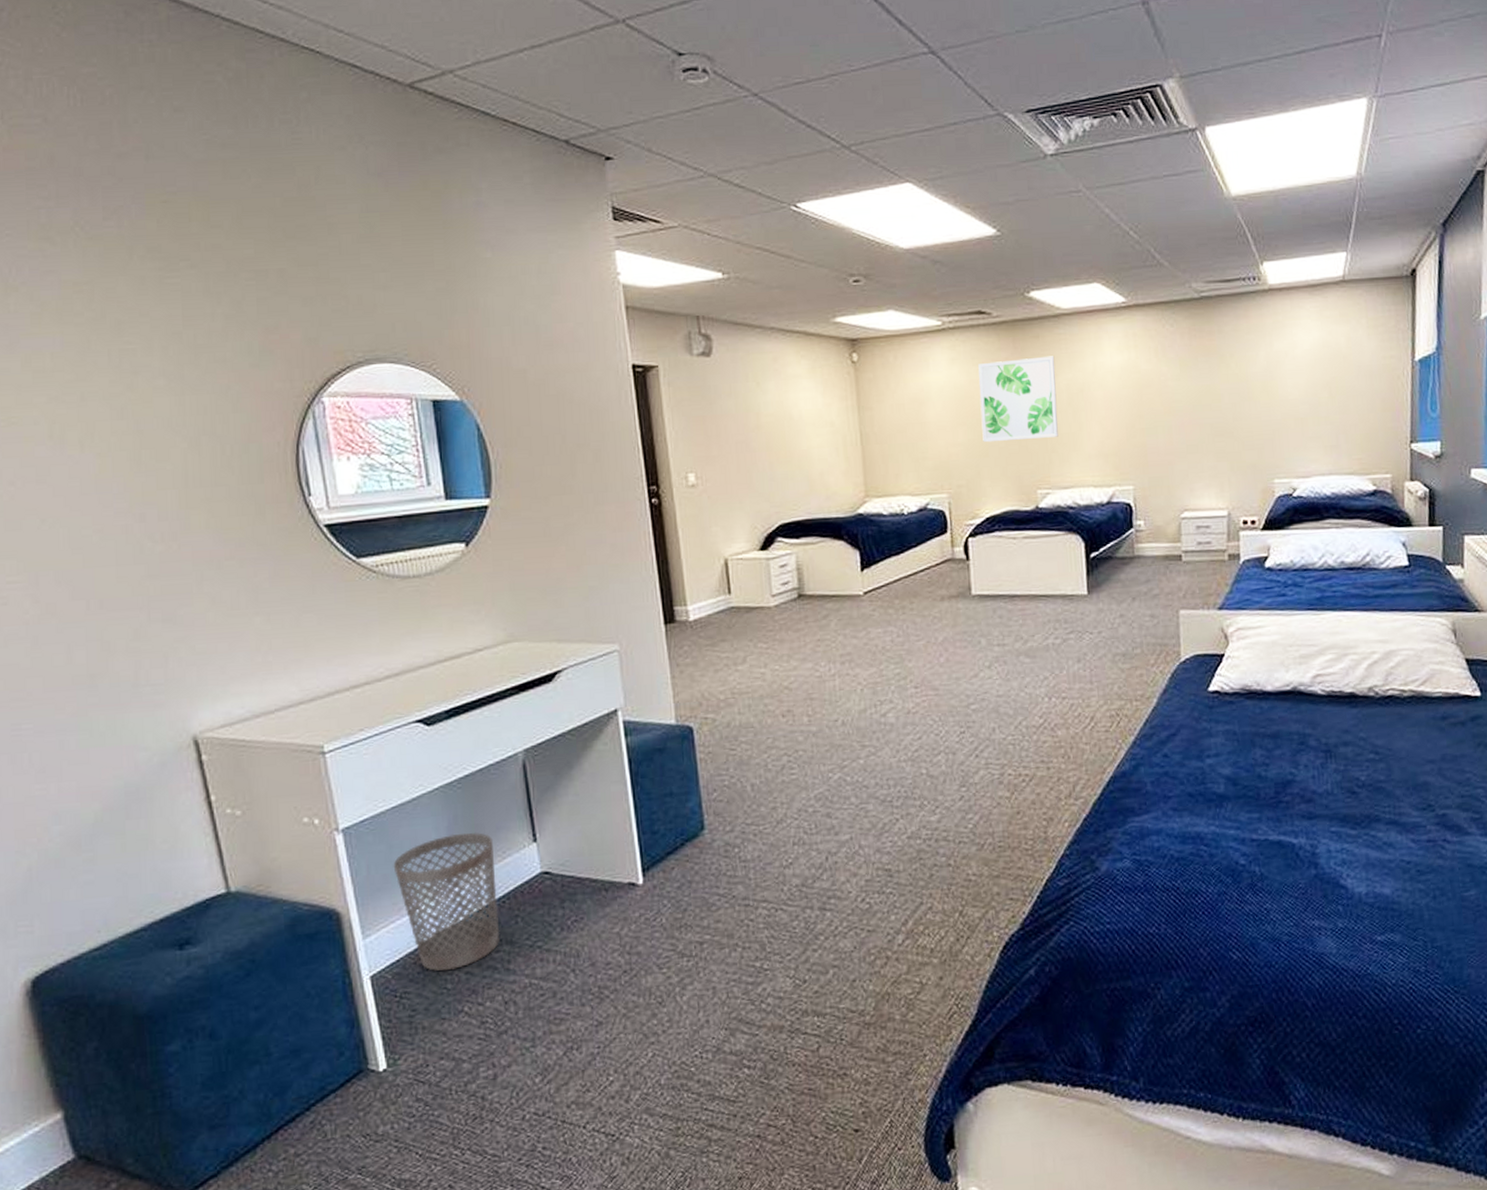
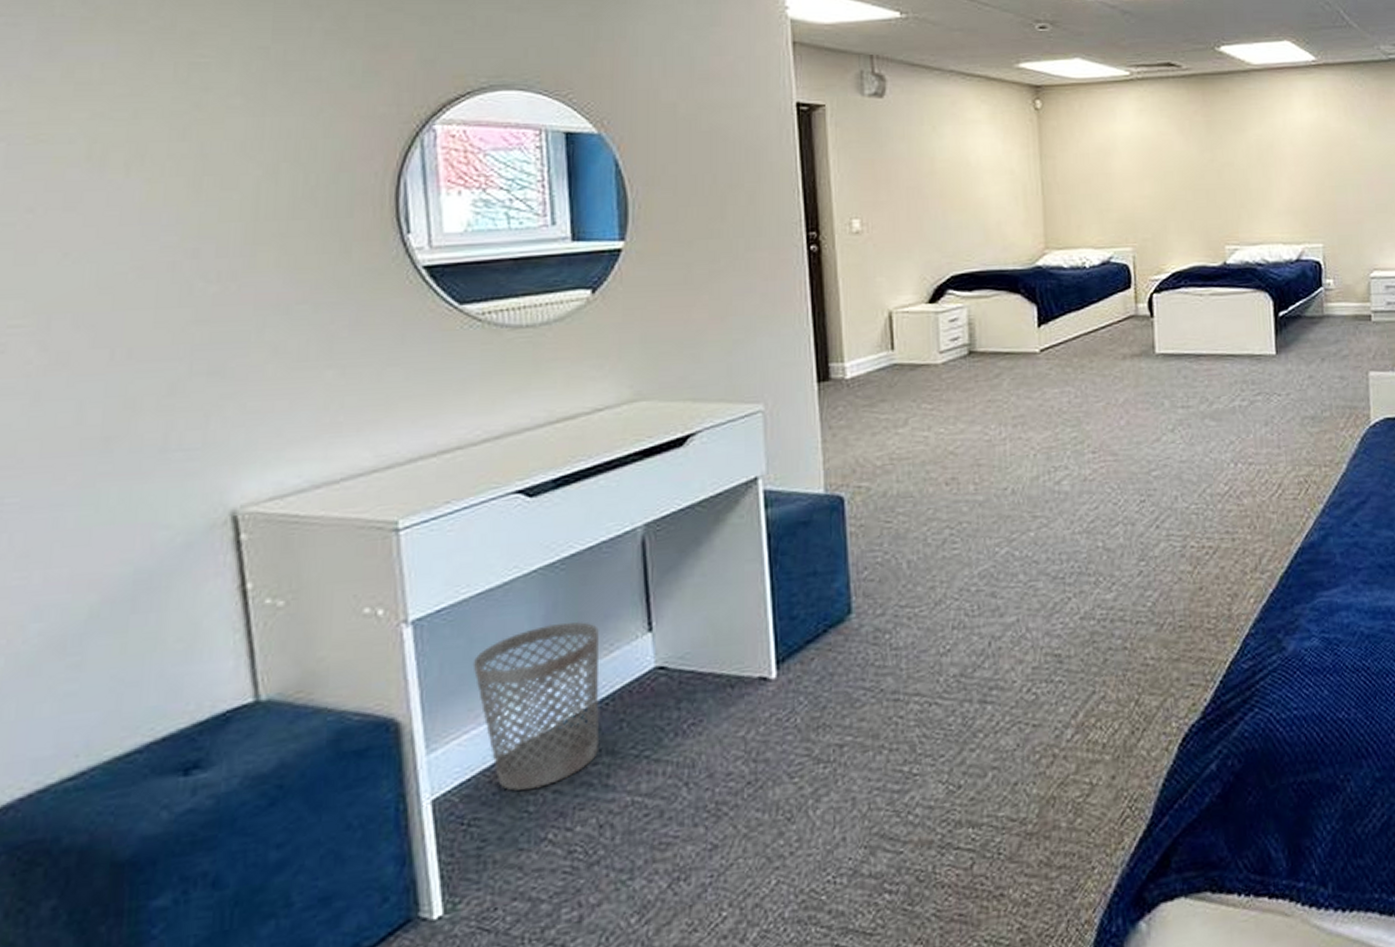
wall art: present [978,356,1058,443] -> none [1167,111,1247,196]

